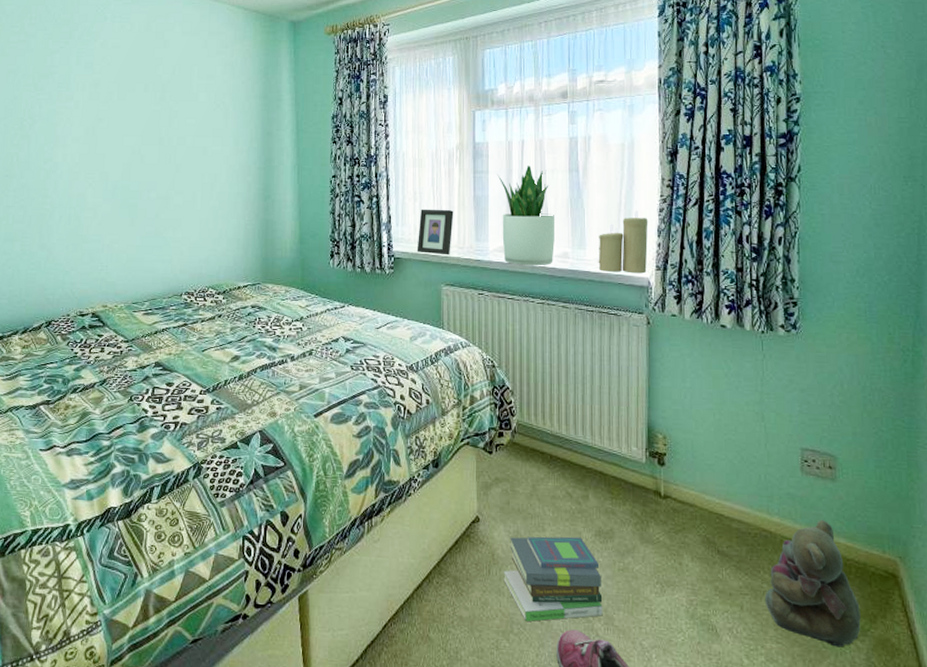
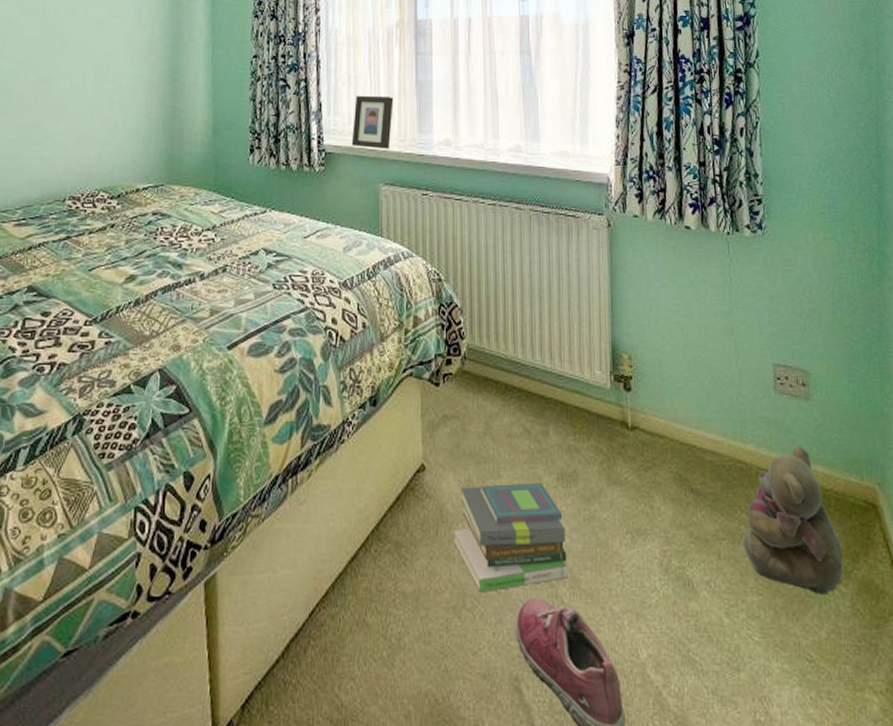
planter: present [497,165,555,266] -> none [442,46,506,162]
candle: present [598,209,648,274] -> none [553,97,606,169]

